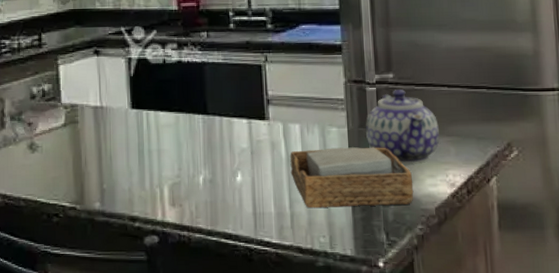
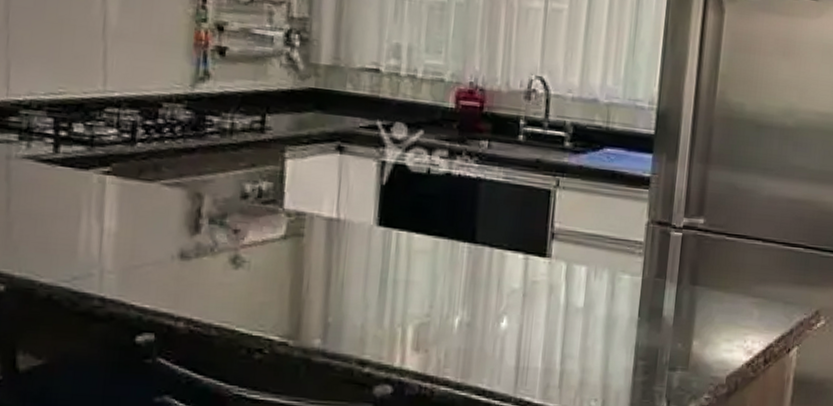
napkin holder: present [290,147,414,208] -> none [567,297,707,370]
teapot: present [365,88,440,163] -> none [662,237,746,325]

